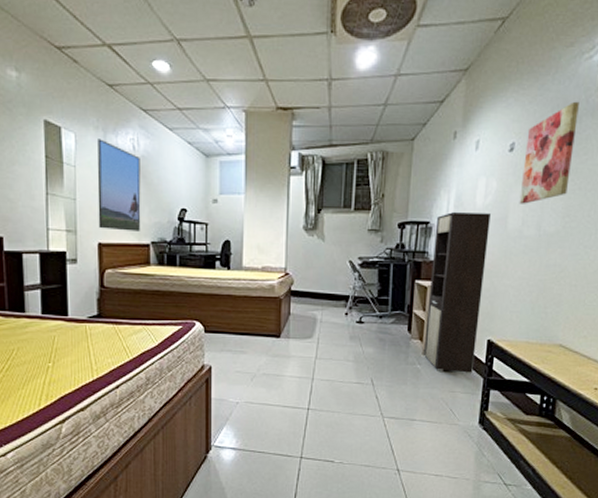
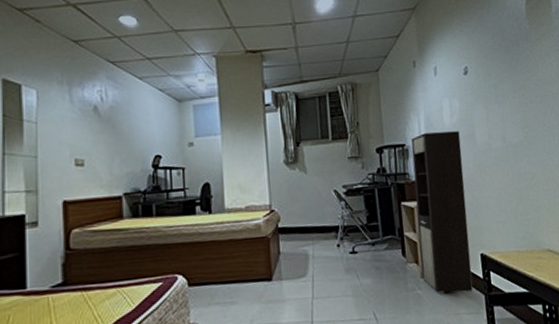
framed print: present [97,139,141,231] -> none [61,93,112,186]
wall art: present [519,101,579,204] -> none [476,29,521,120]

